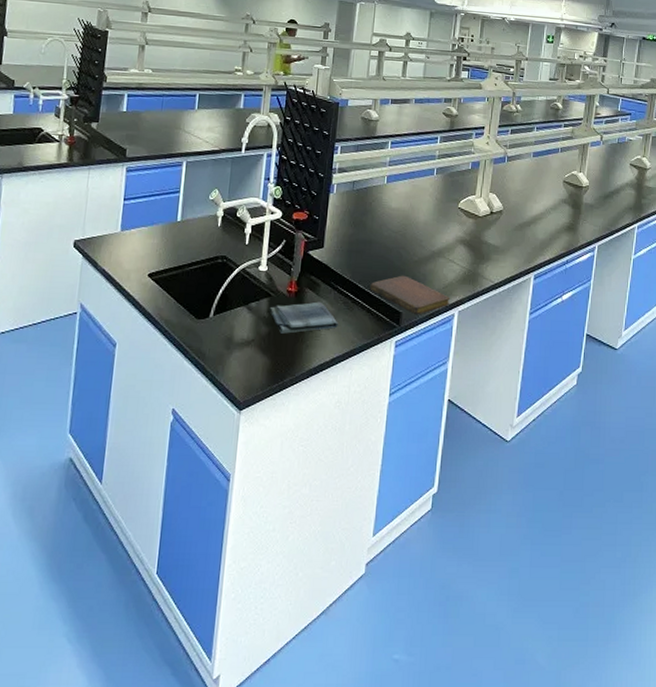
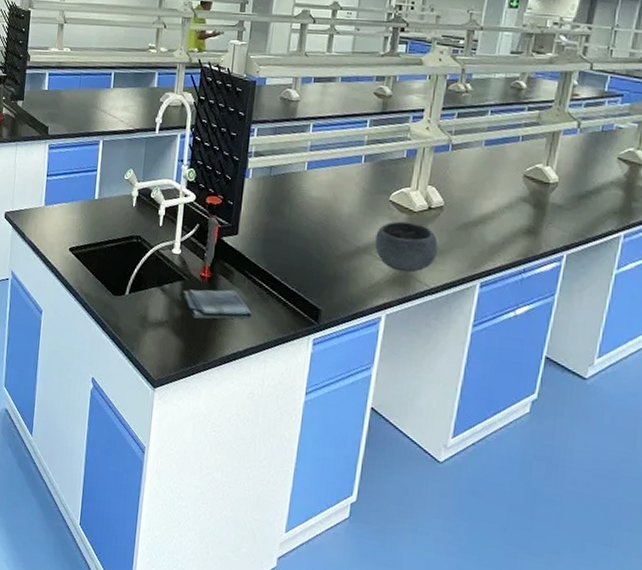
notebook: present [369,275,451,315] -> none [286,270,377,314]
bowl: none [447,226,500,271] -> present [375,221,438,273]

